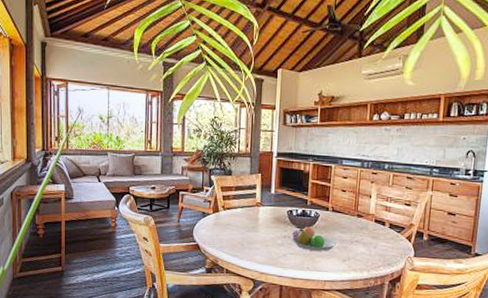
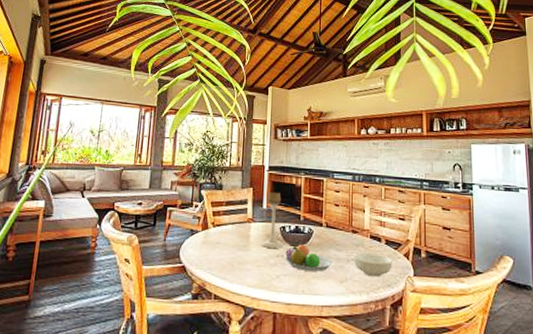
candle holder: none [270,177,290,230] -> present [262,191,283,248]
cereal bowl: none [357,235,394,257] -> present [353,252,392,277]

